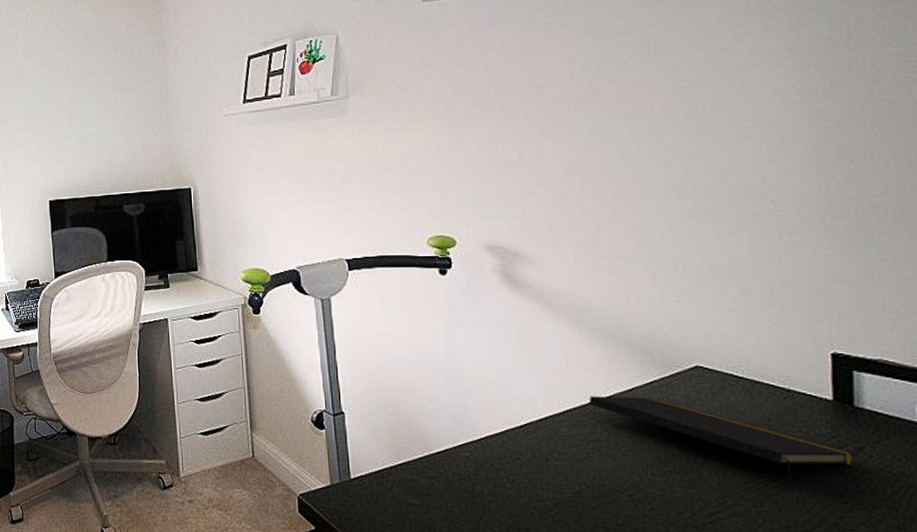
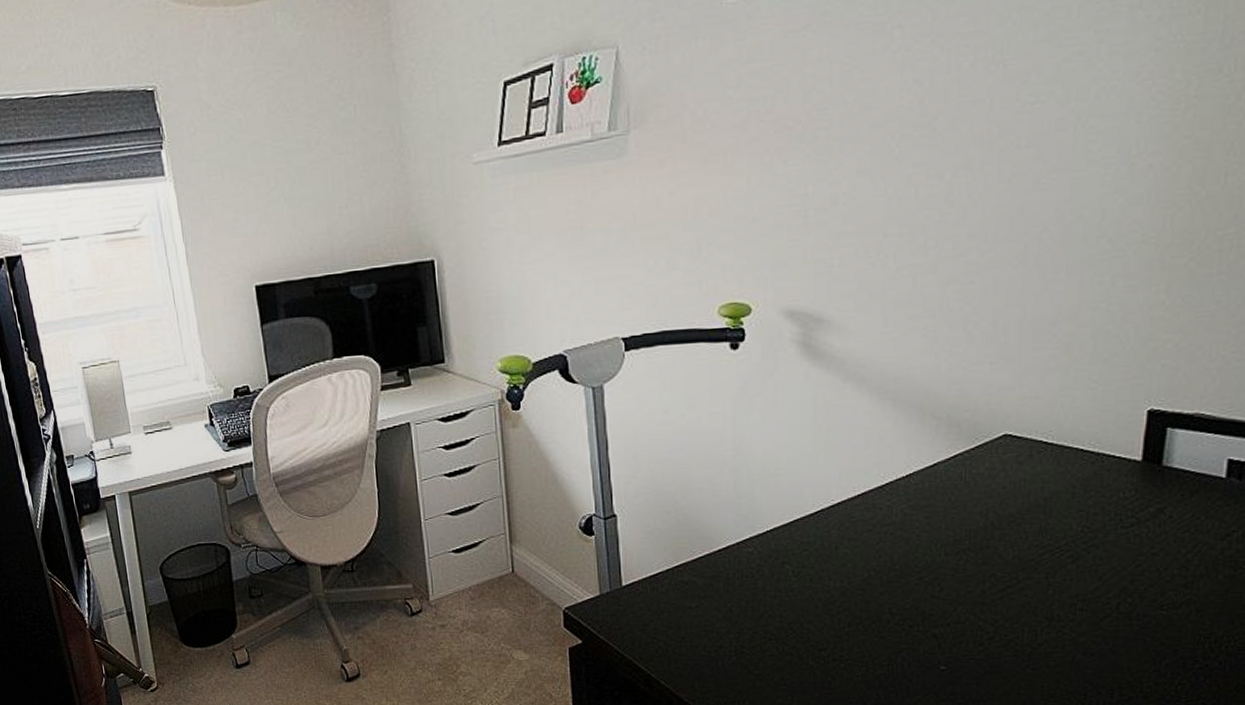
notepad: present [588,396,856,491] -> none [886,472,1157,559]

